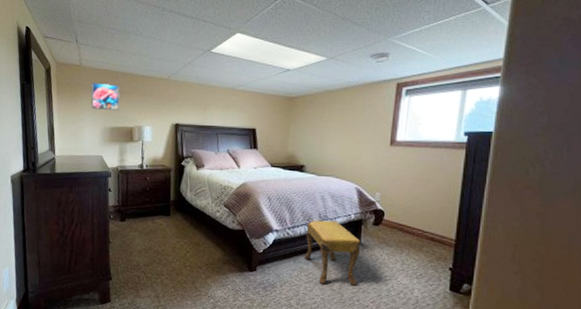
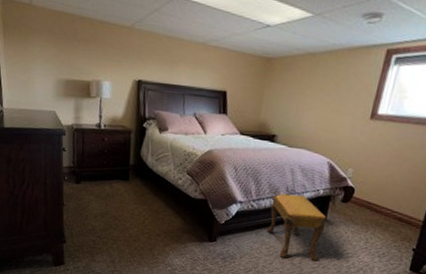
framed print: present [91,82,120,111] -> none [42,25,76,62]

